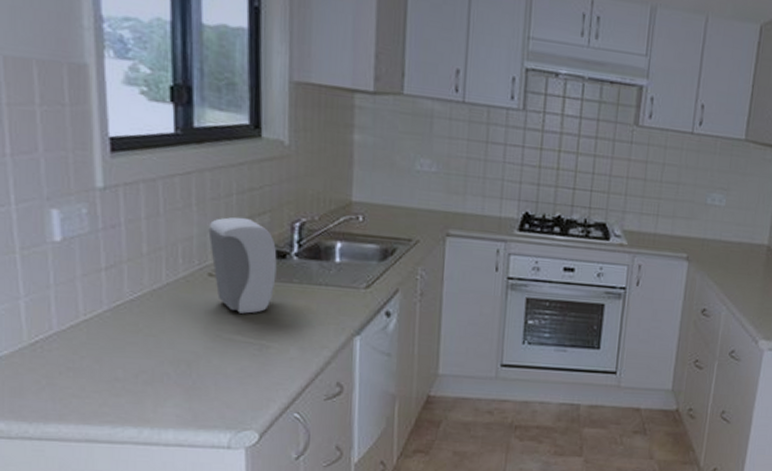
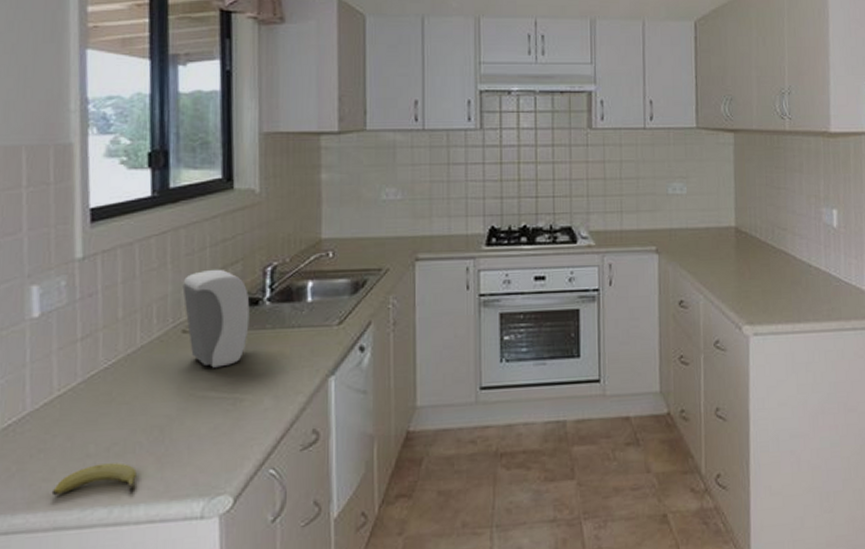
fruit: none [82,388,165,417] -> present [51,463,137,496]

